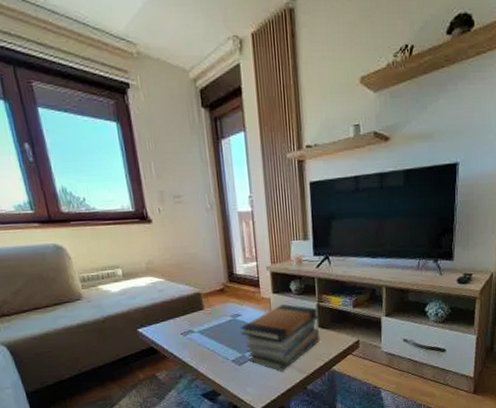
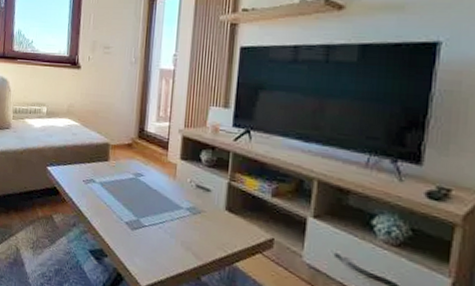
book stack: present [240,304,321,371] -> none [139,174,229,250]

